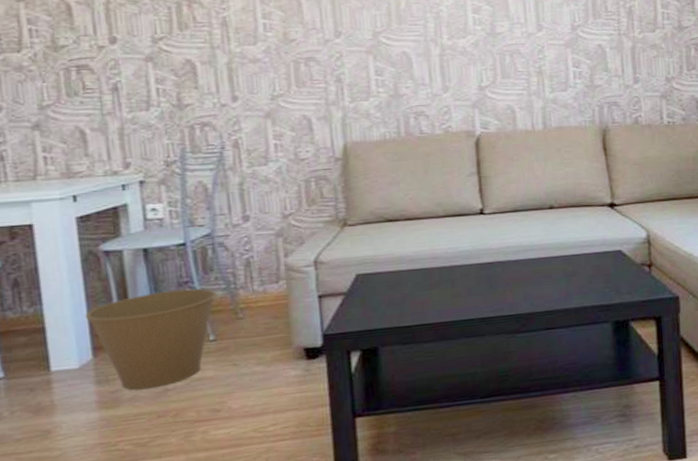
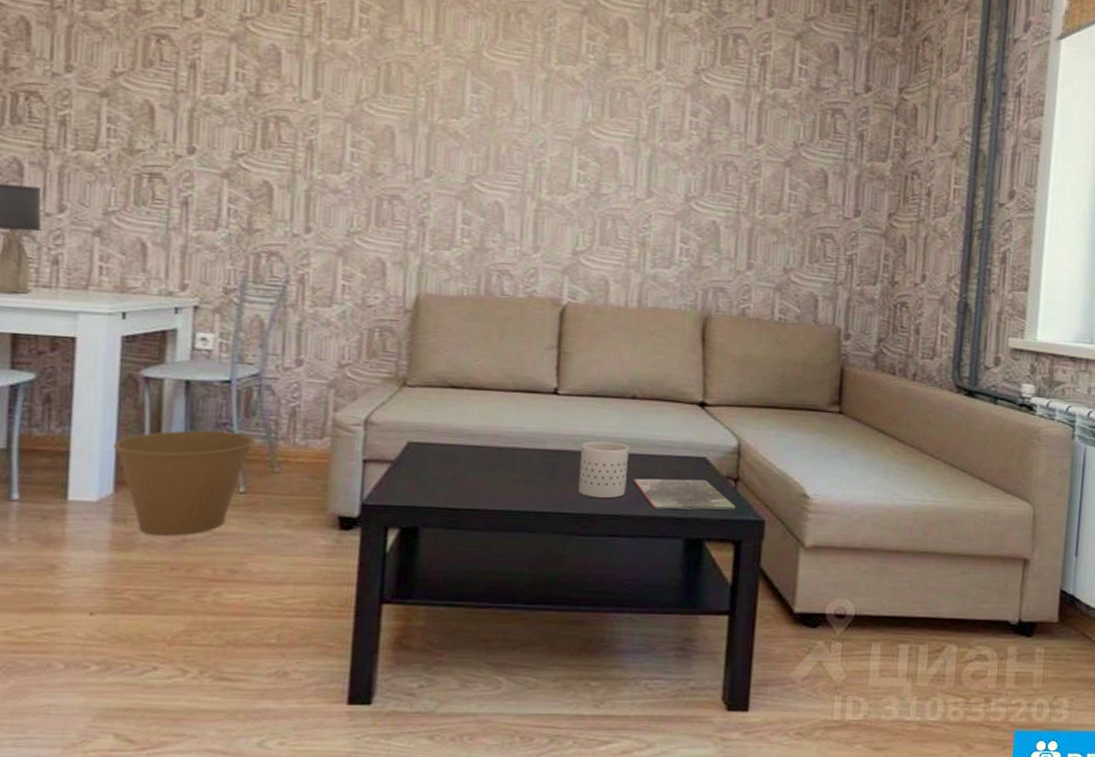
mug: none [510,248,556,299] -> present [577,441,630,499]
magazine: none [560,269,653,301] -> present [632,478,736,511]

